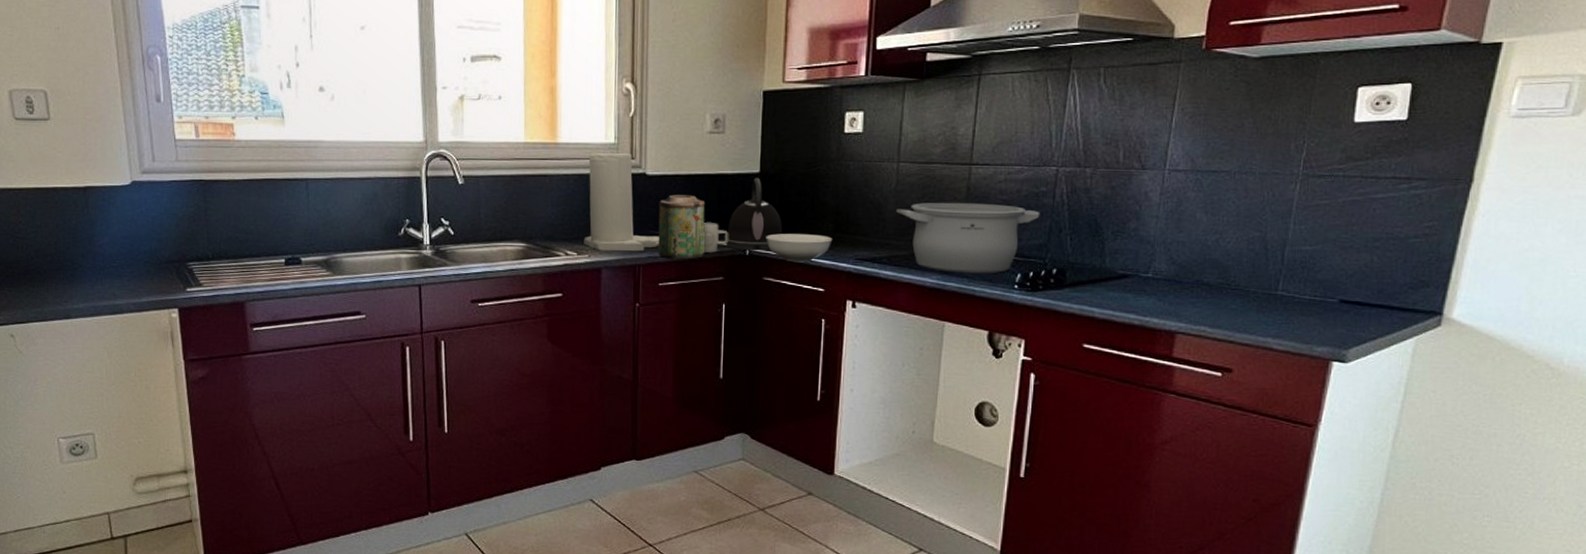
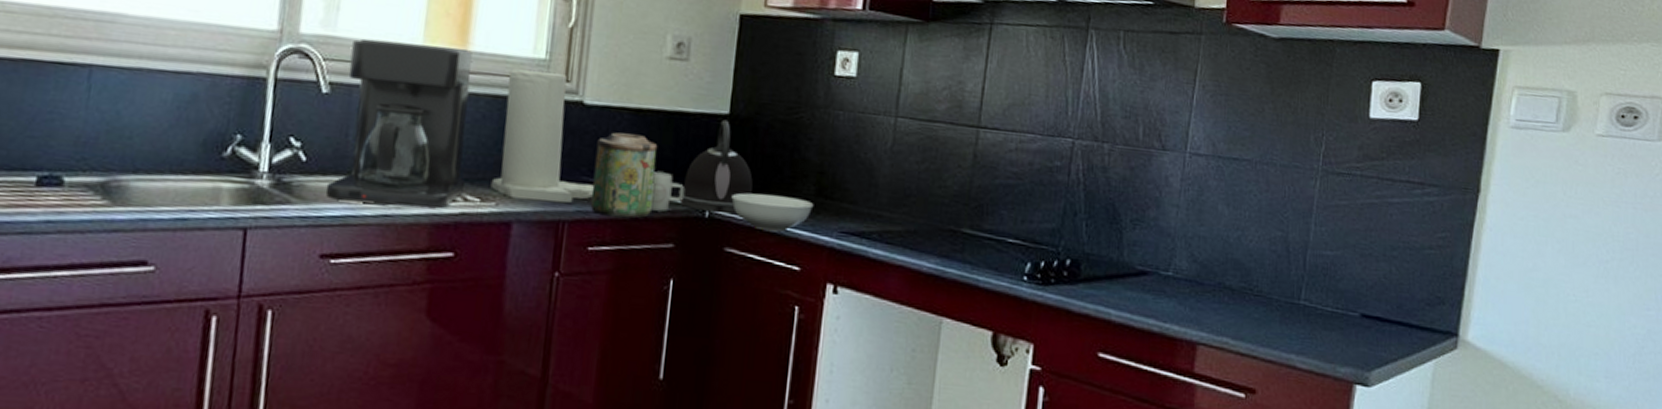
coffee maker: none [469,141,566,262] -> present [325,38,472,209]
cooking pot: present [896,202,1040,274] -> none [891,168,1054,261]

